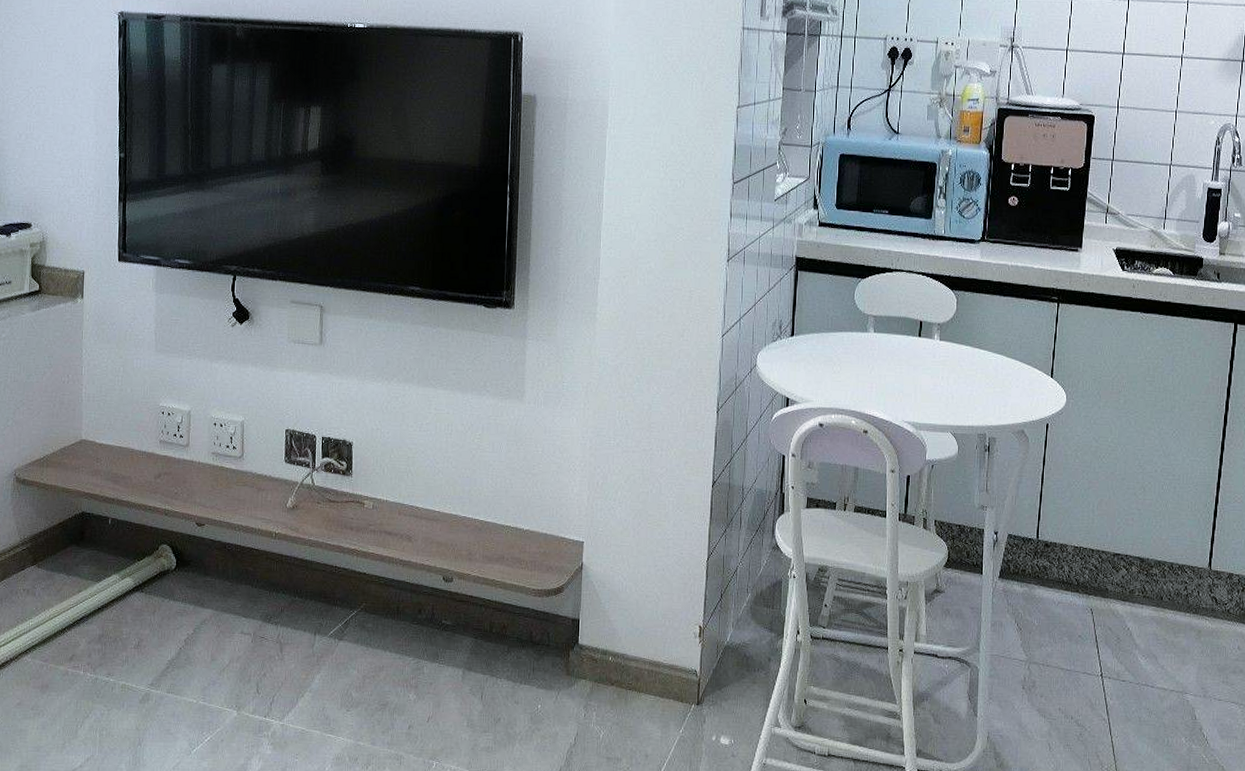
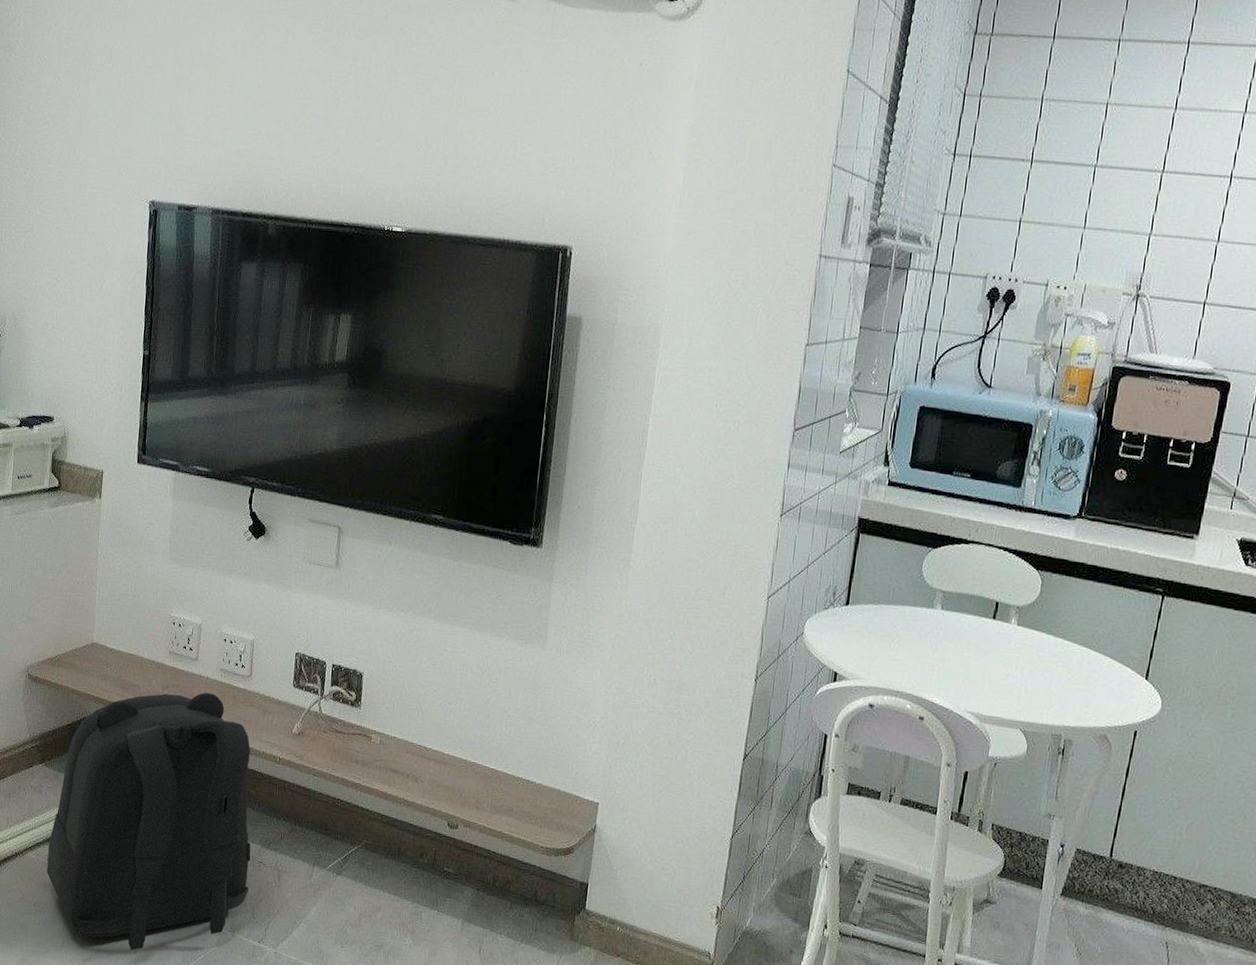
backpack: none [44,477,252,742] -> present [46,692,251,951]

